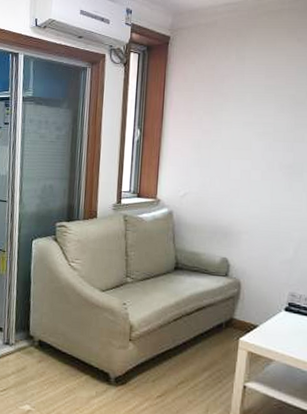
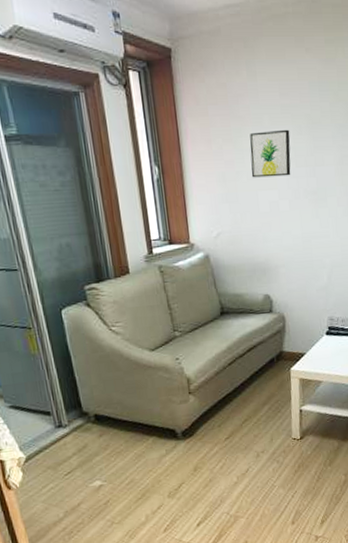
wall art: none [226,107,271,149] -> present [250,129,291,178]

